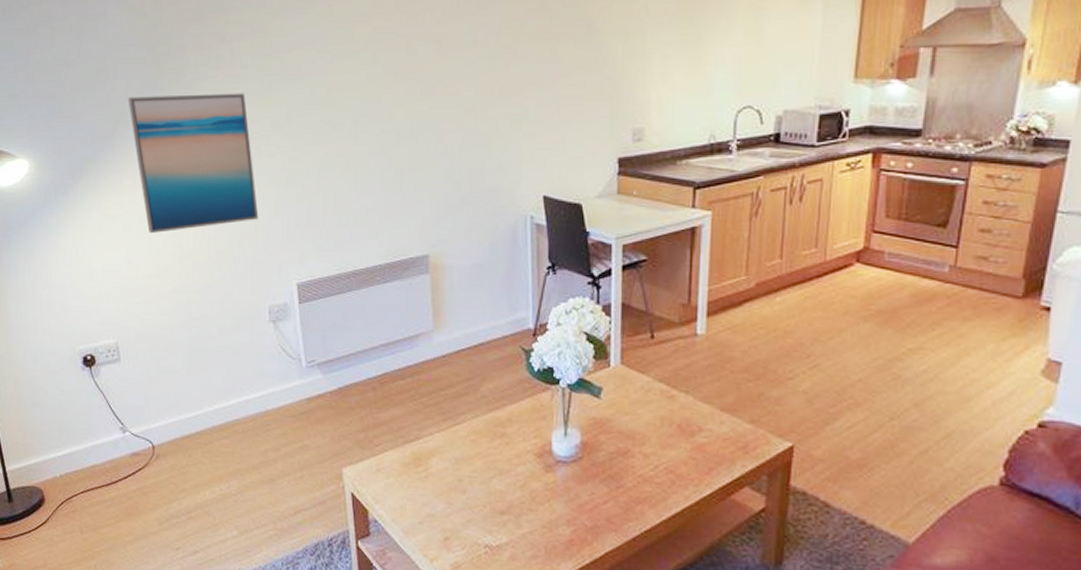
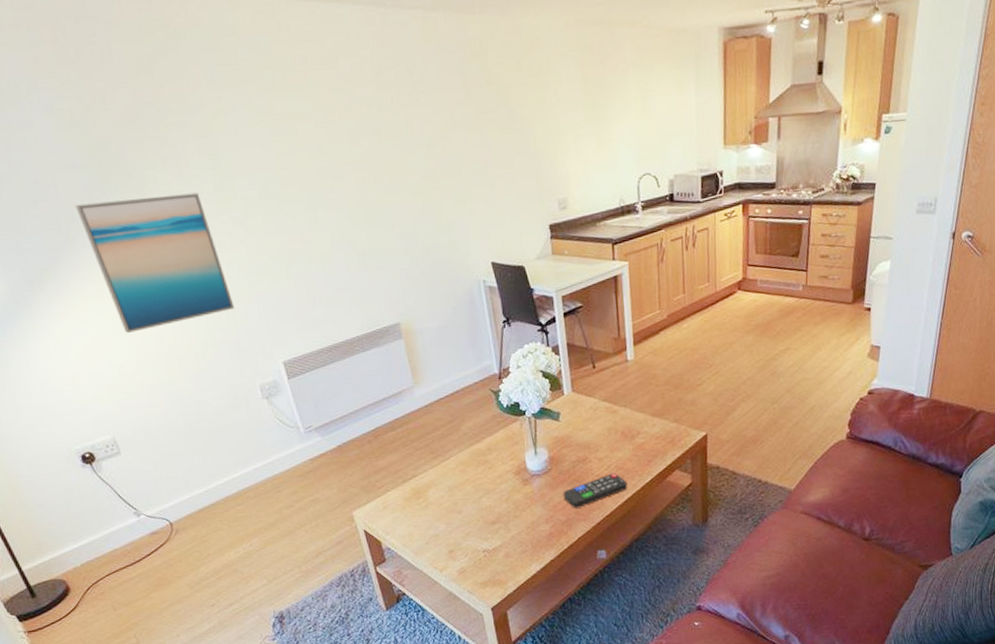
remote control: none [593,476,678,515] -> present [563,473,628,509]

